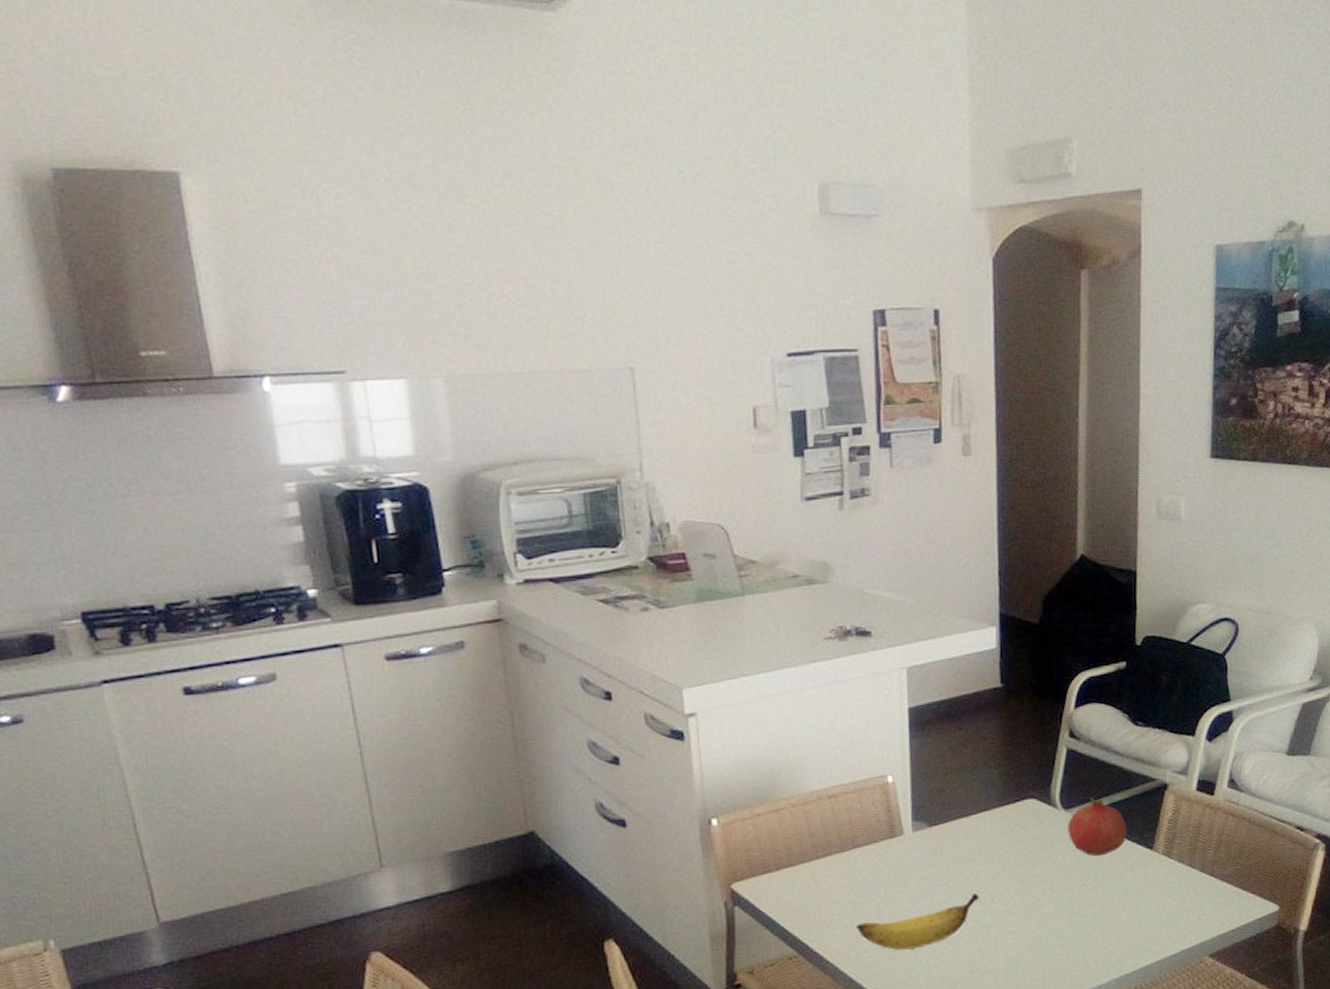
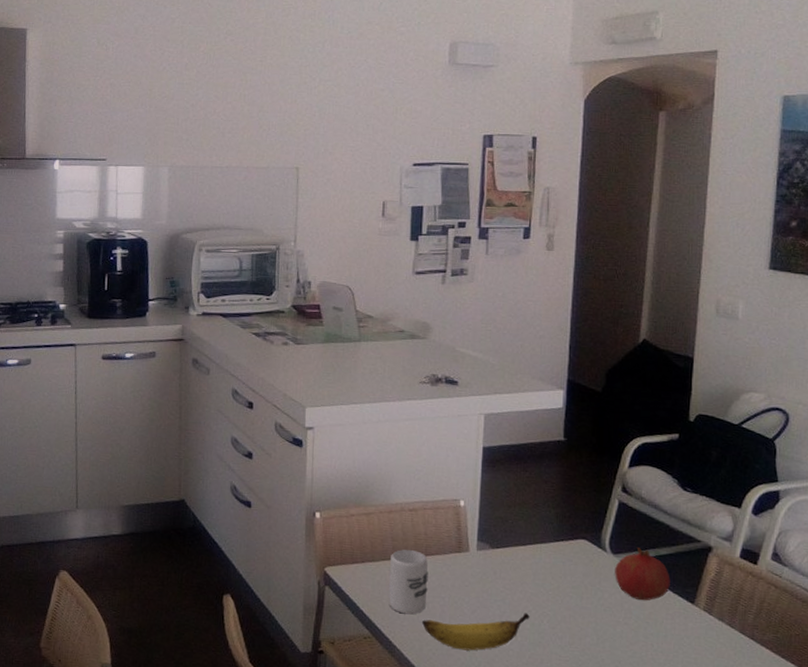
cup: none [811,844,859,922] -> present [389,549,428,615]

